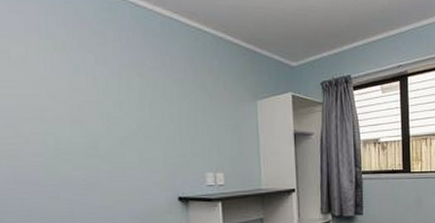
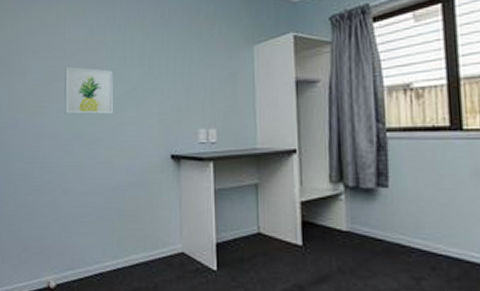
wall art: none [42,107,109,159] -> present [64,67,113,115]

